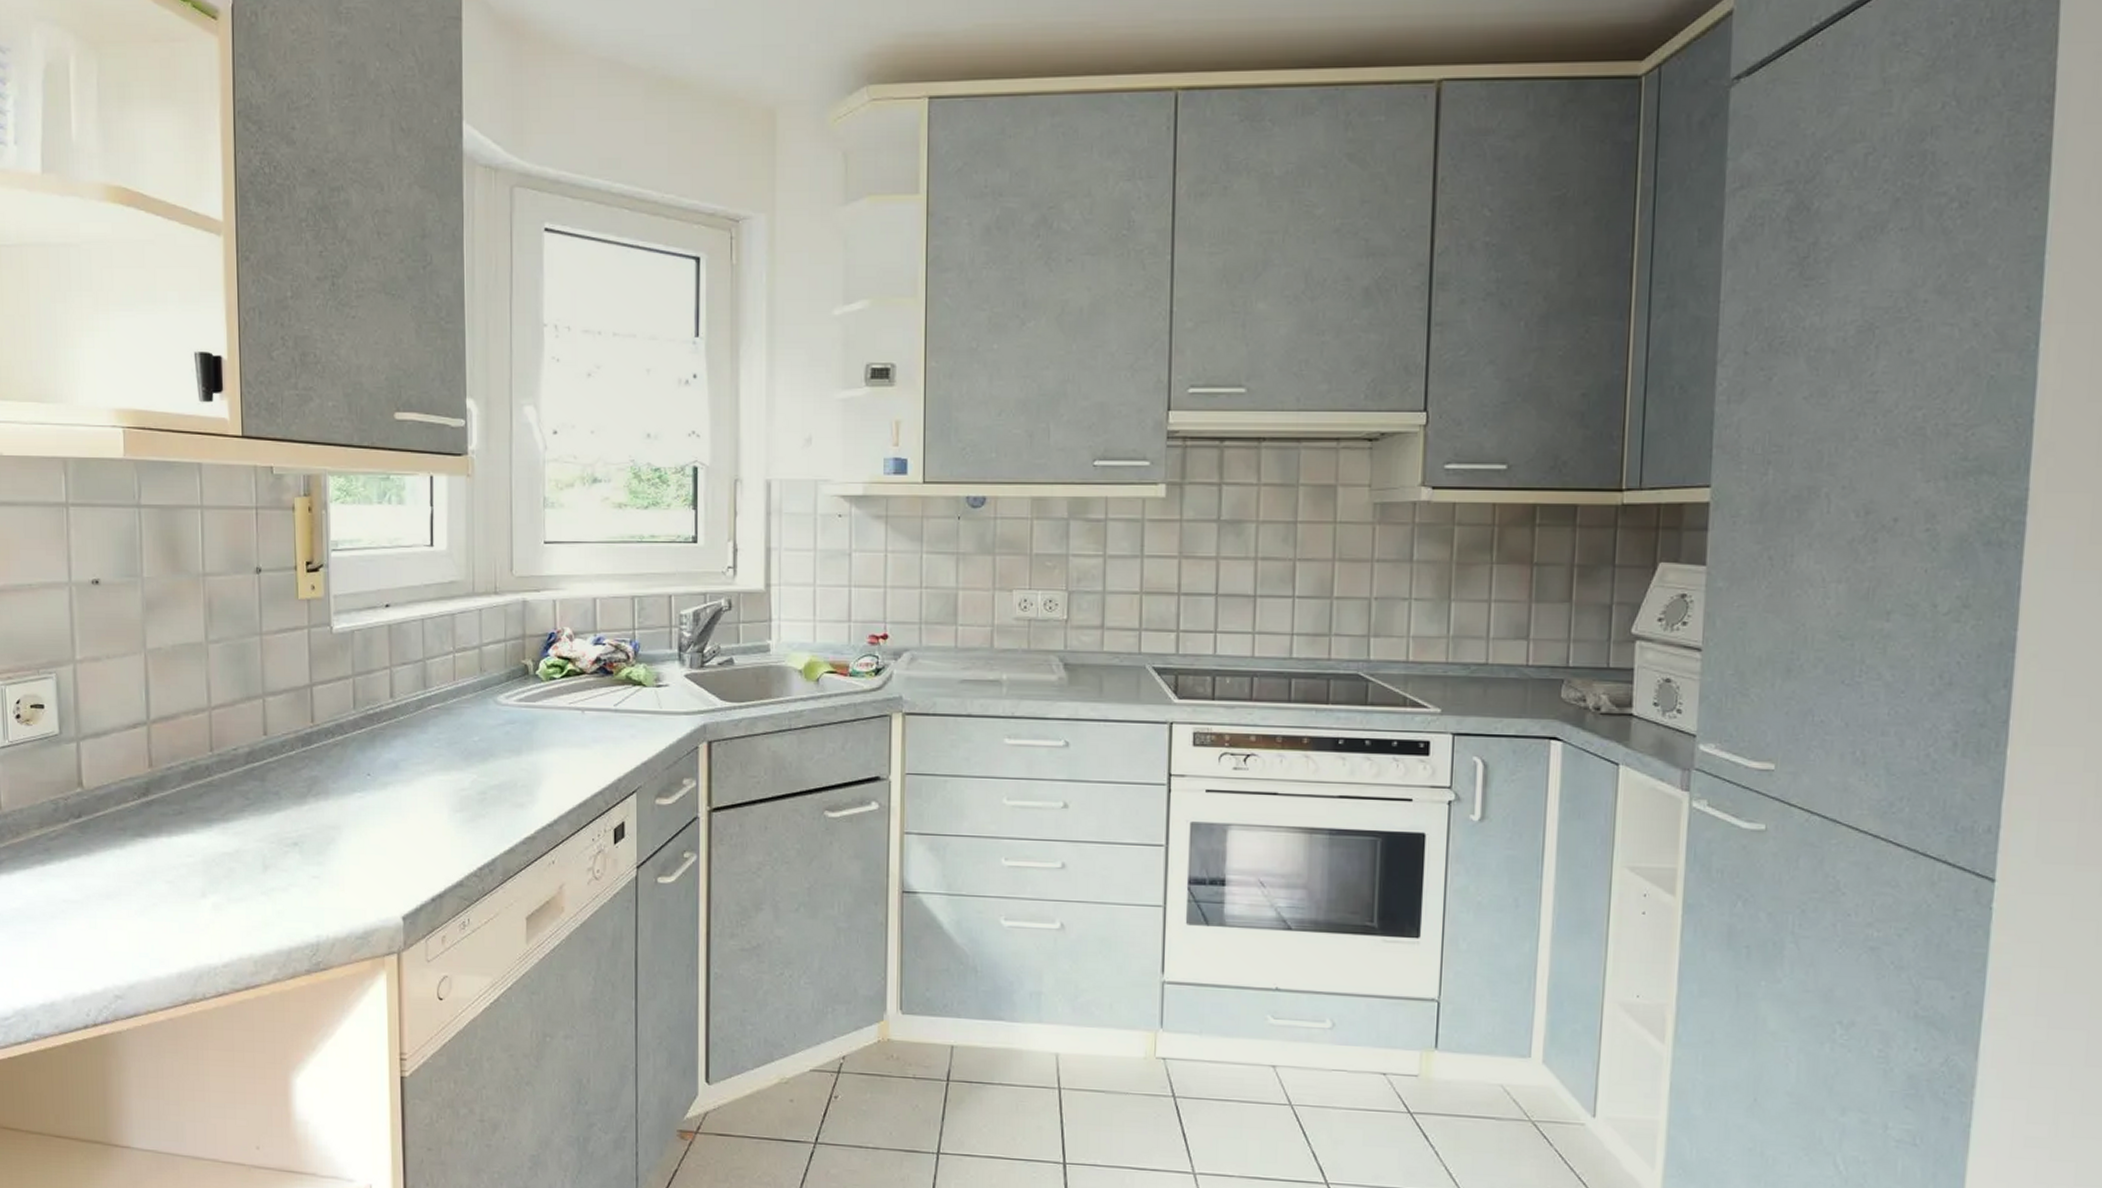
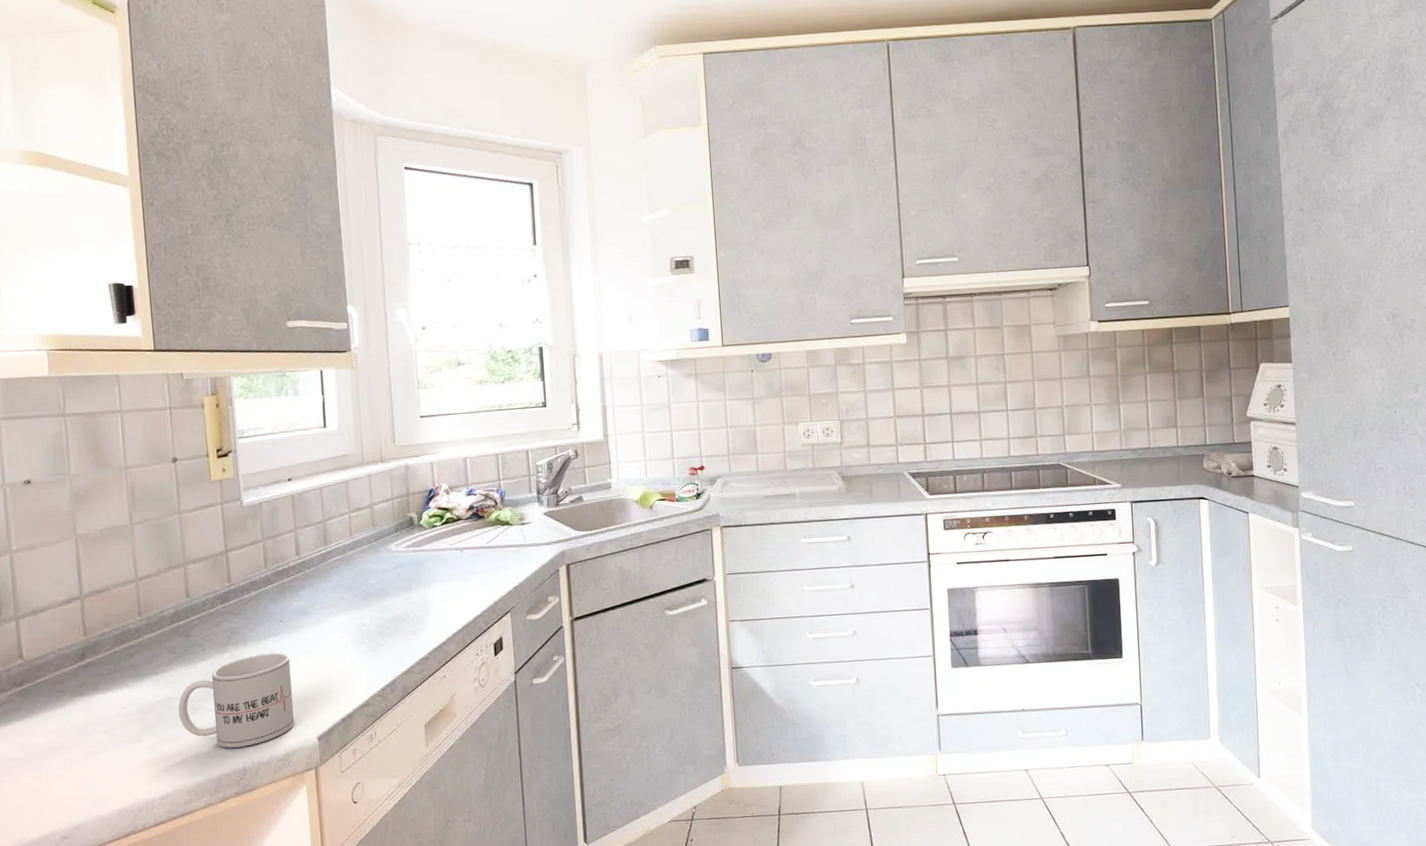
mug: none [248,810,378,918] -> present [178,652,294,748]

